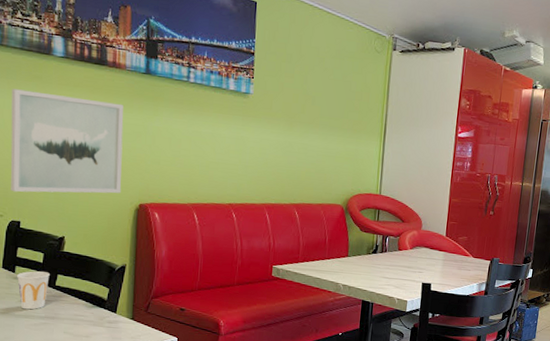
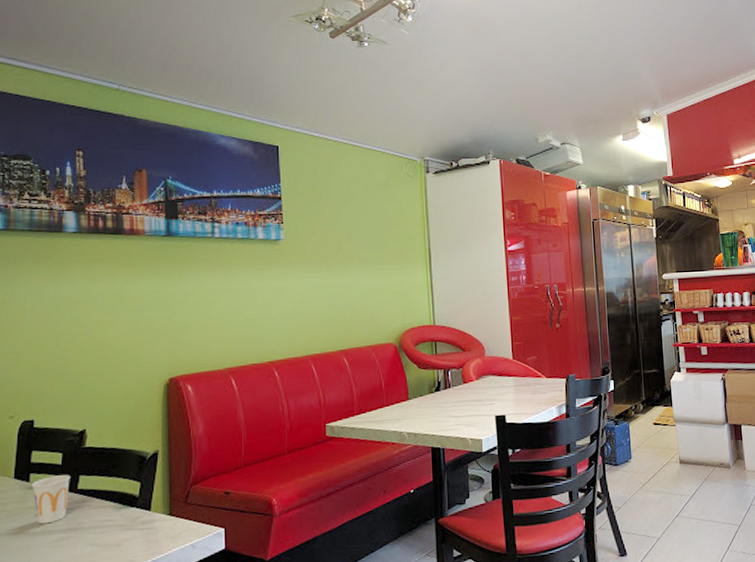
wall art: present [10,89,124,194] -> none [21,272,148,388]

